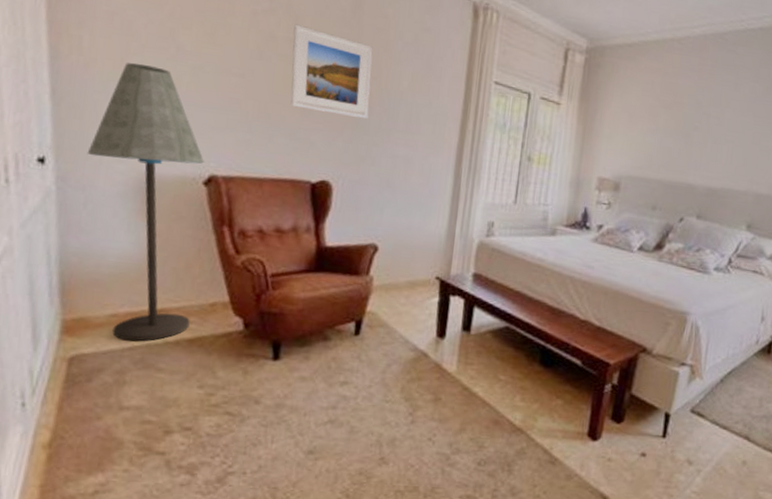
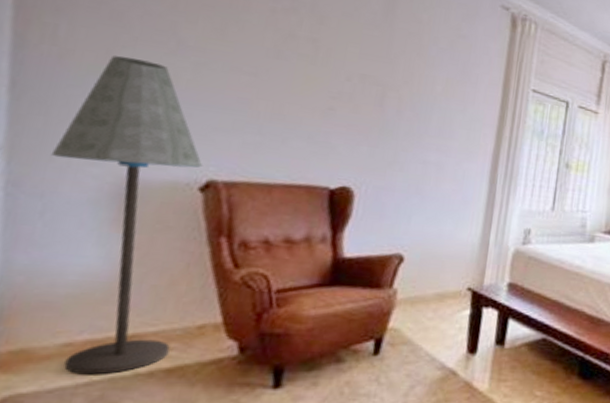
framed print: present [291,24,373,119] -> none [310,24,405,123]

